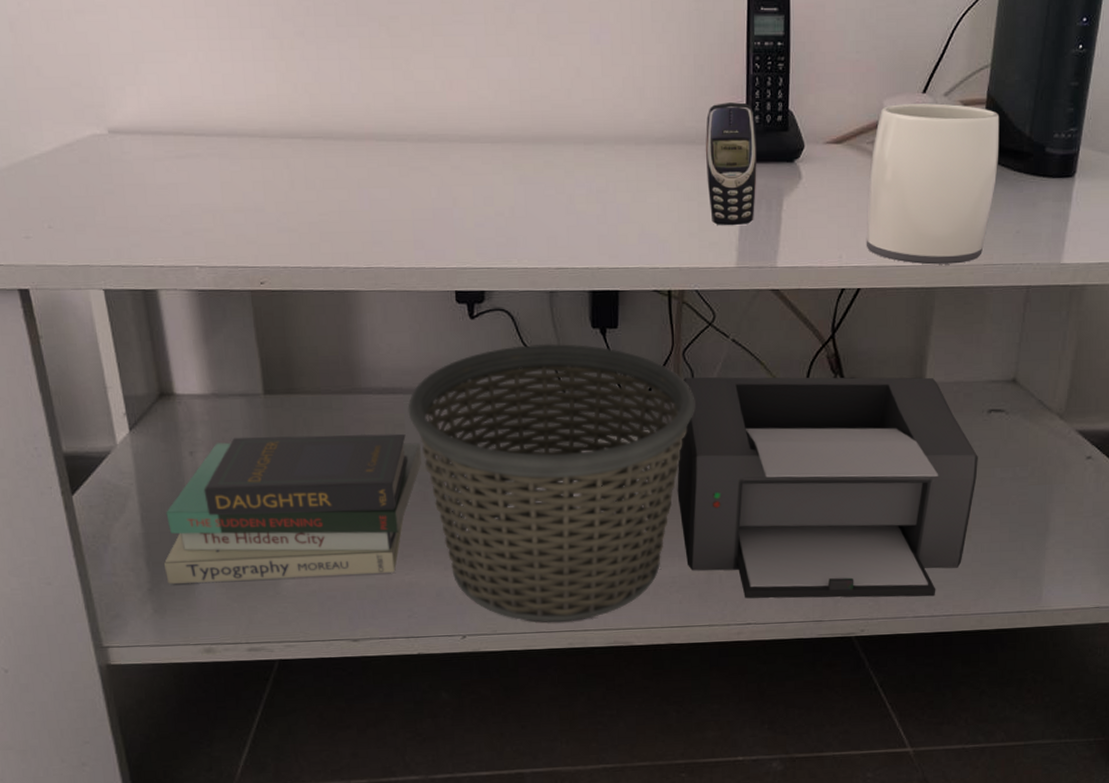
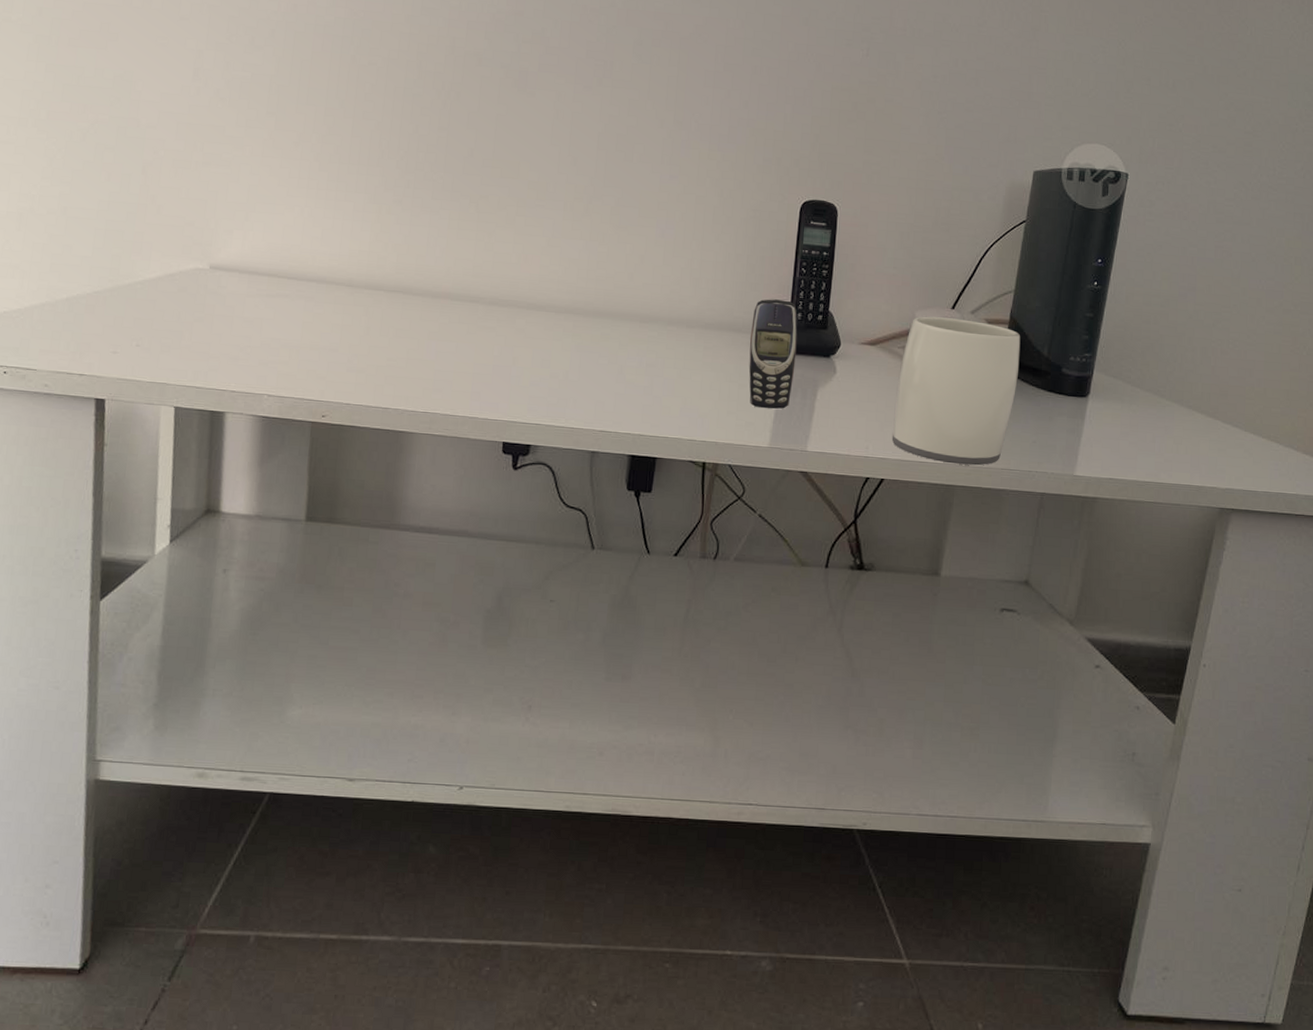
books: present [163,433,421,584] -> none [174,559,447,712]
basket: present [407,343,695,623] -> none [440,499,718,783]
printer: present [677,376,978,599] -> none [691,546,989,795]

